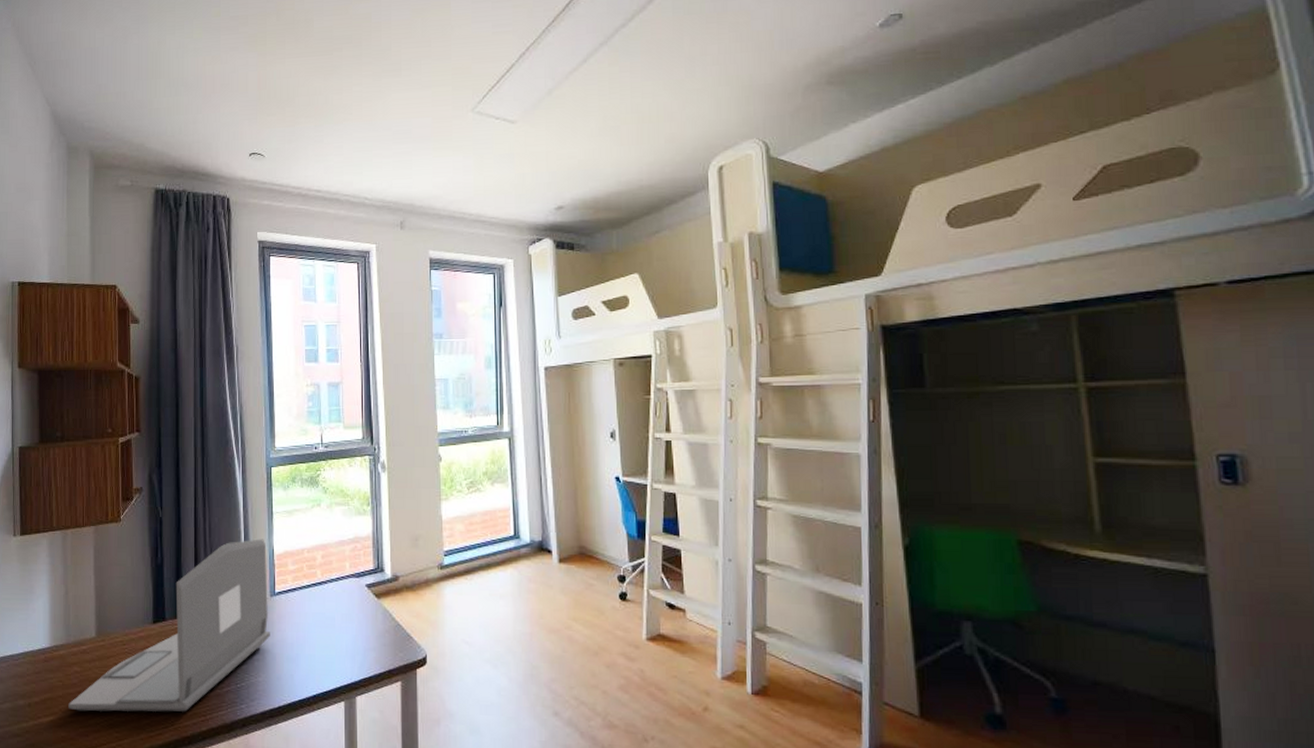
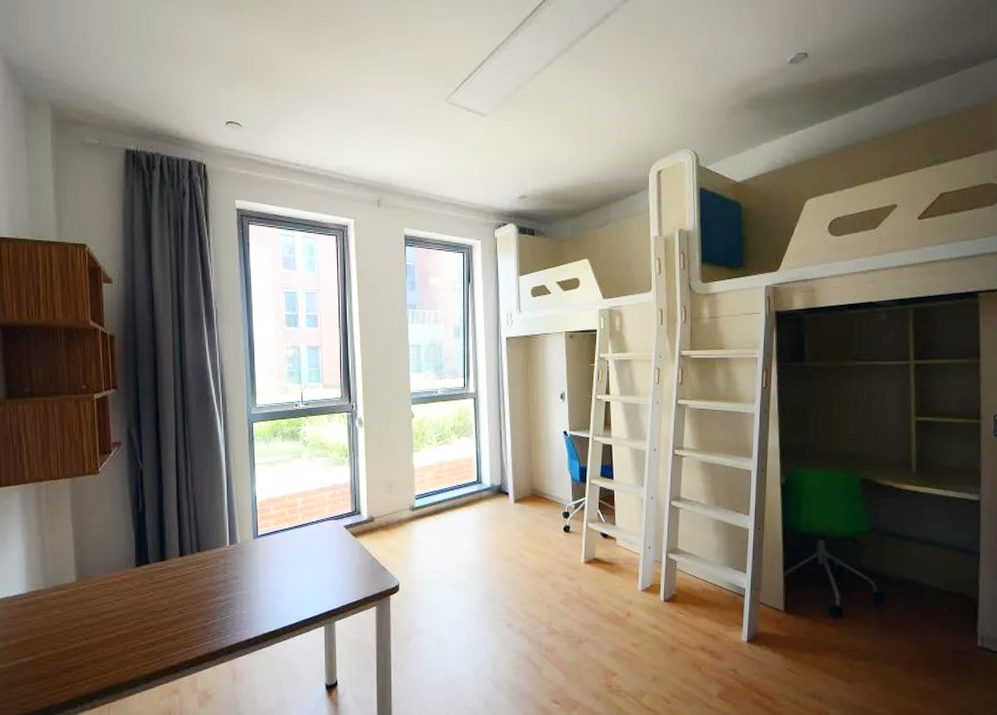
laptop: present [68,539,270,712] -> none [49,487,254,650]

